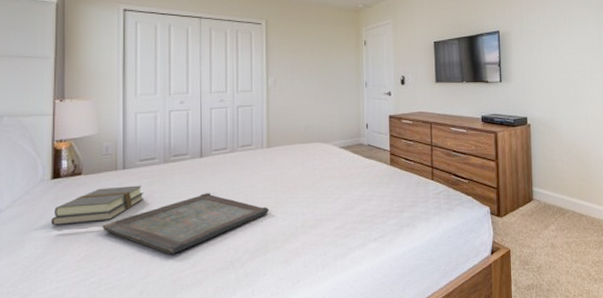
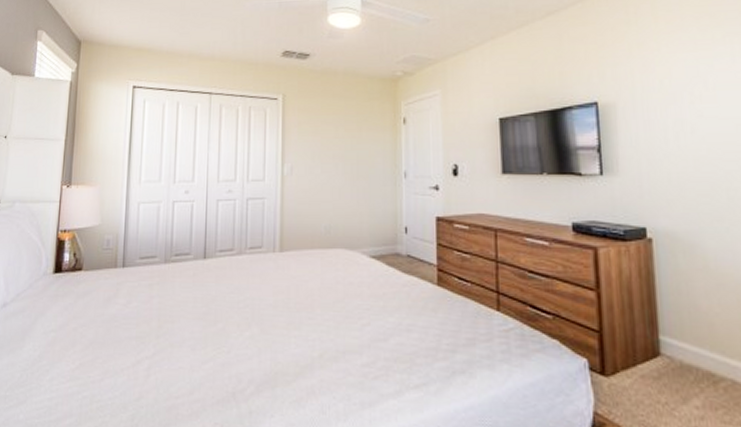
book: present [51,185,144,225] -> none [49,287,143,327]
serving tray: present [102,193,269,254] -> none [98,303,280,375]

